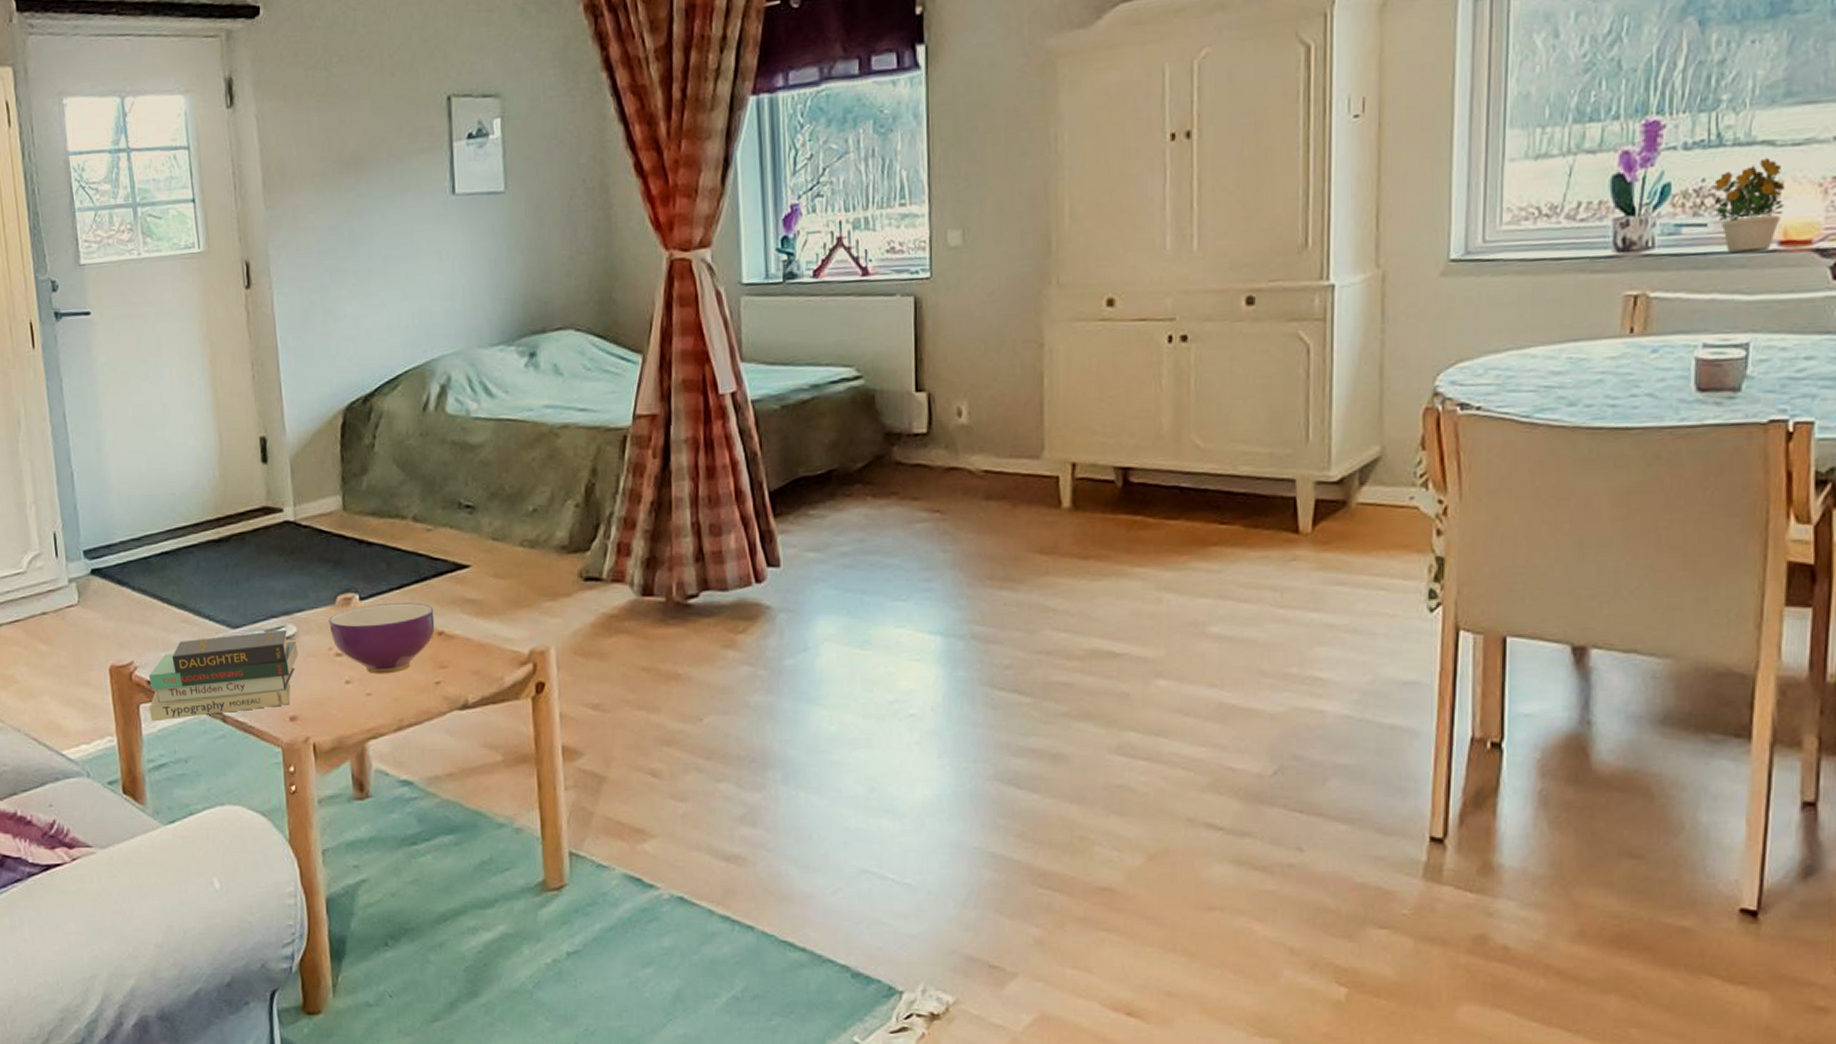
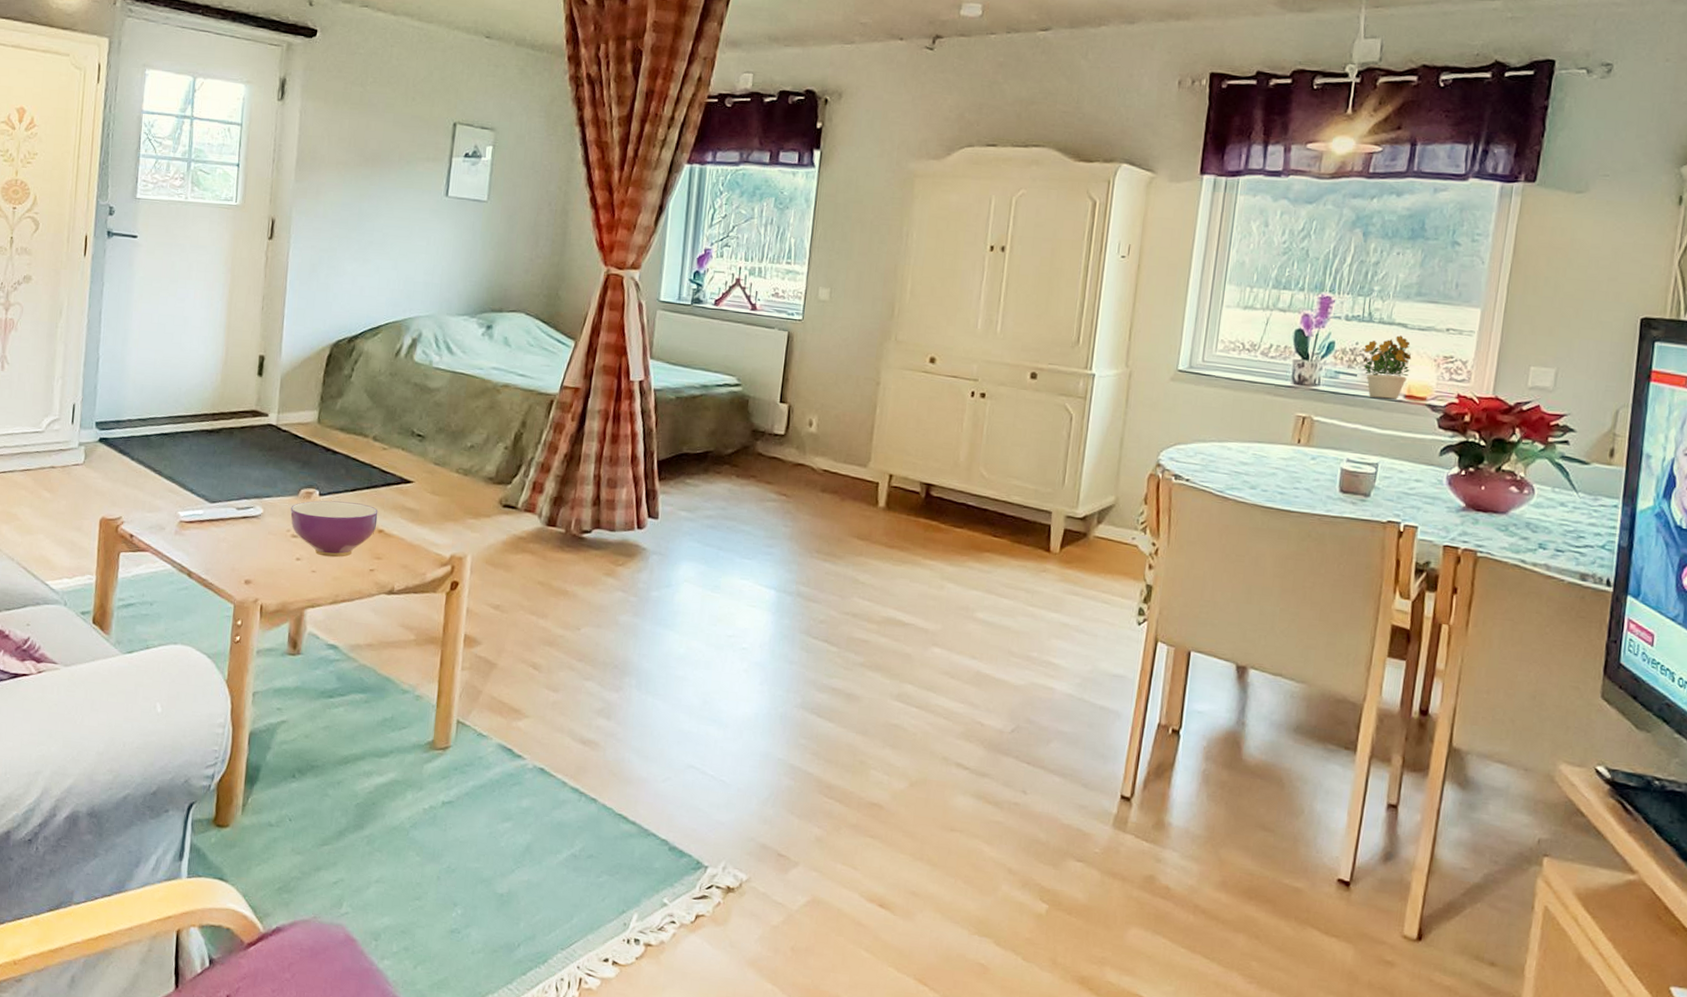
books: present [148,629,298,722] -> none [127,506,262,571]

